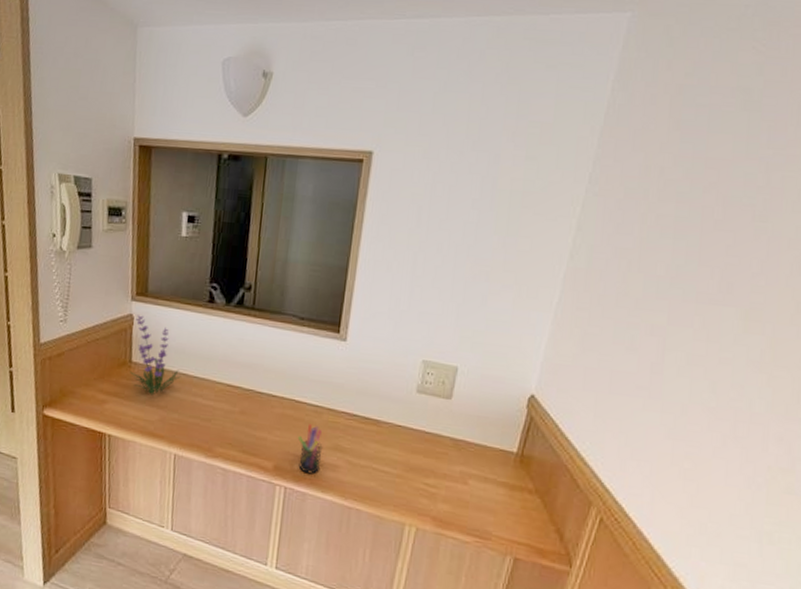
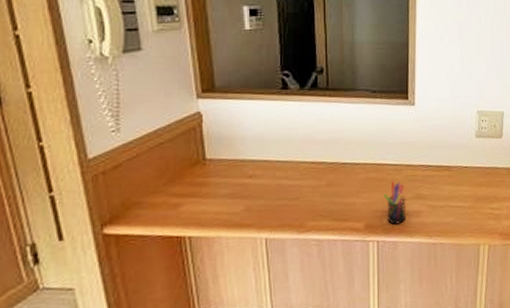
plant: present [130,315,181,396] -> none [204,111,263,188]

